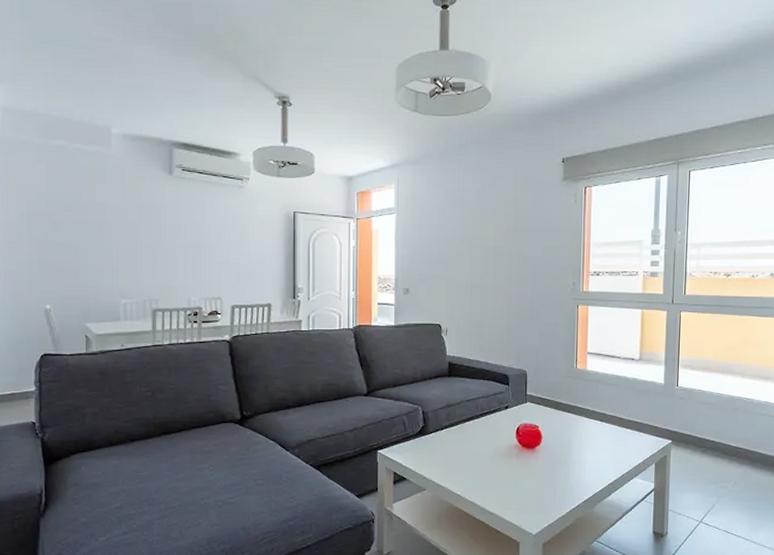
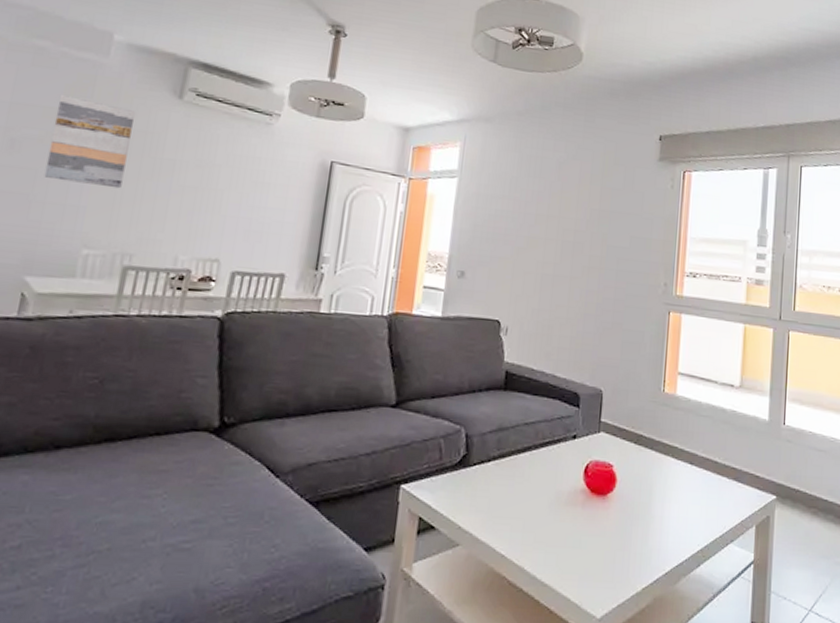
wall art: none [81,182,140,251] -> present [44,94,135,189]

